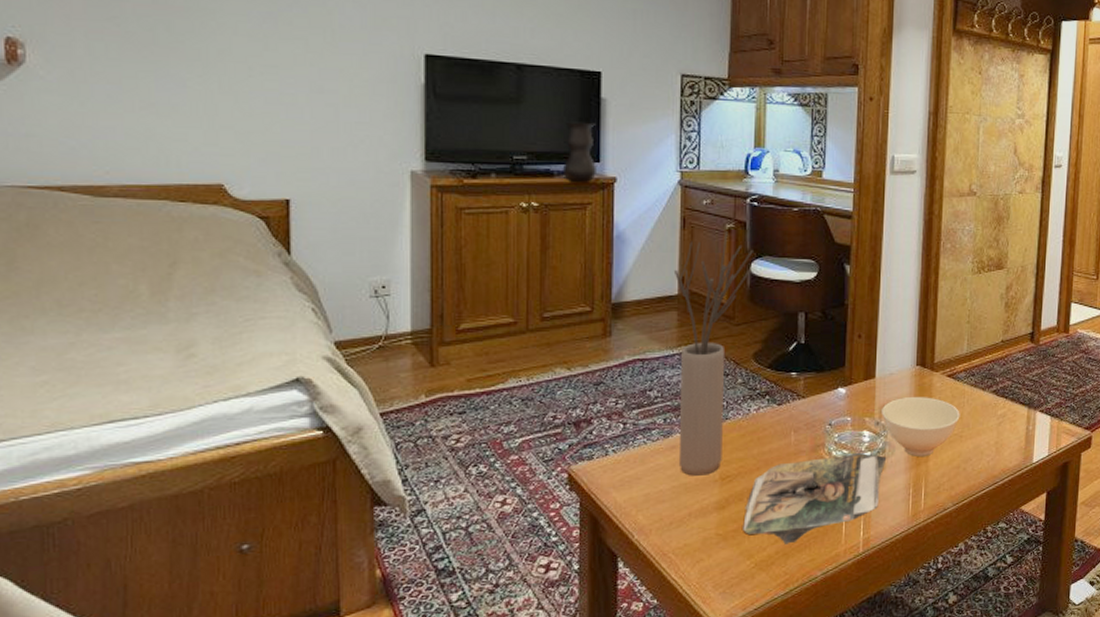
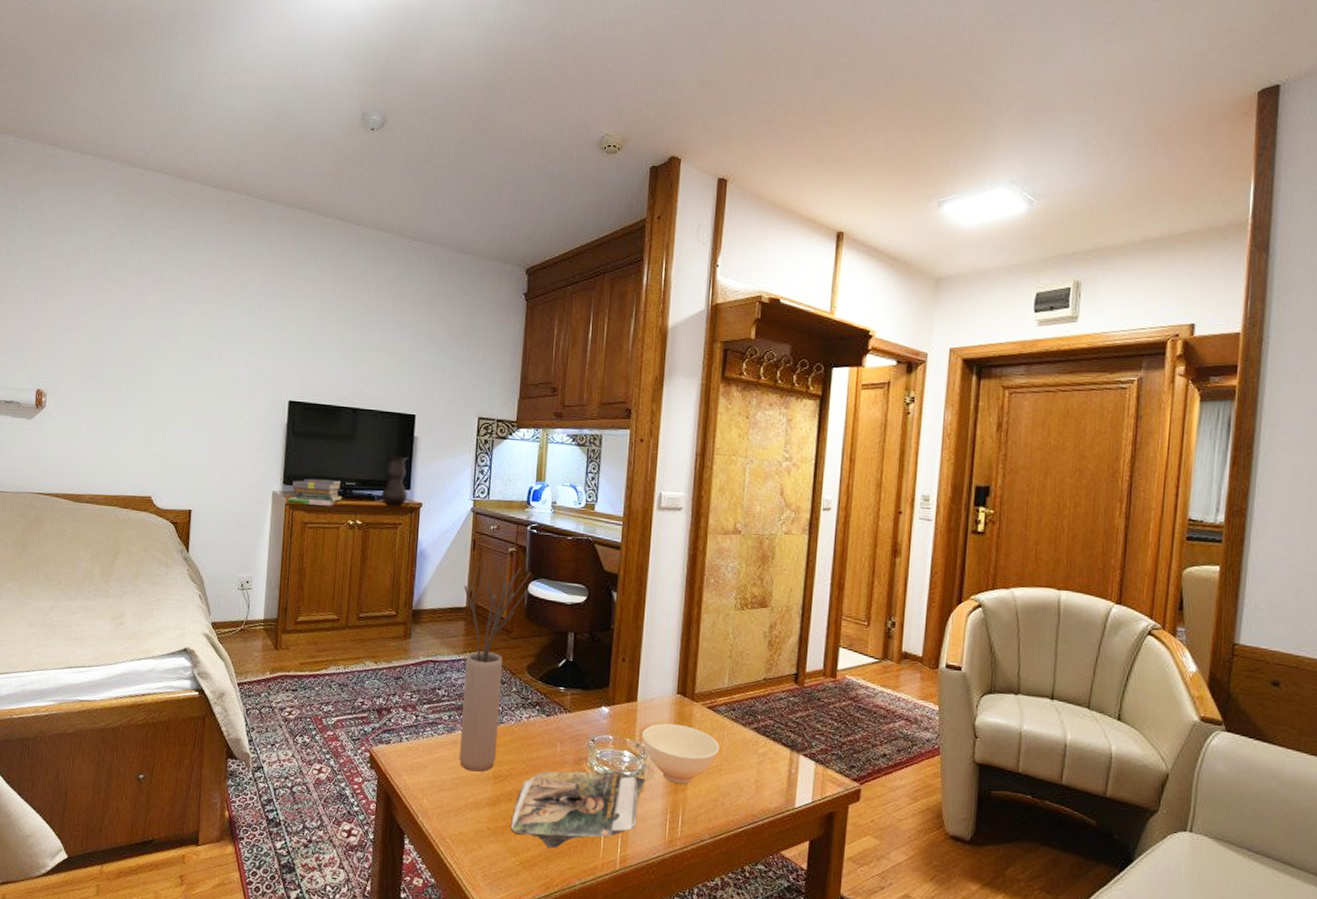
books: none [434,152,510,186] -> present [288,478,342,506]

